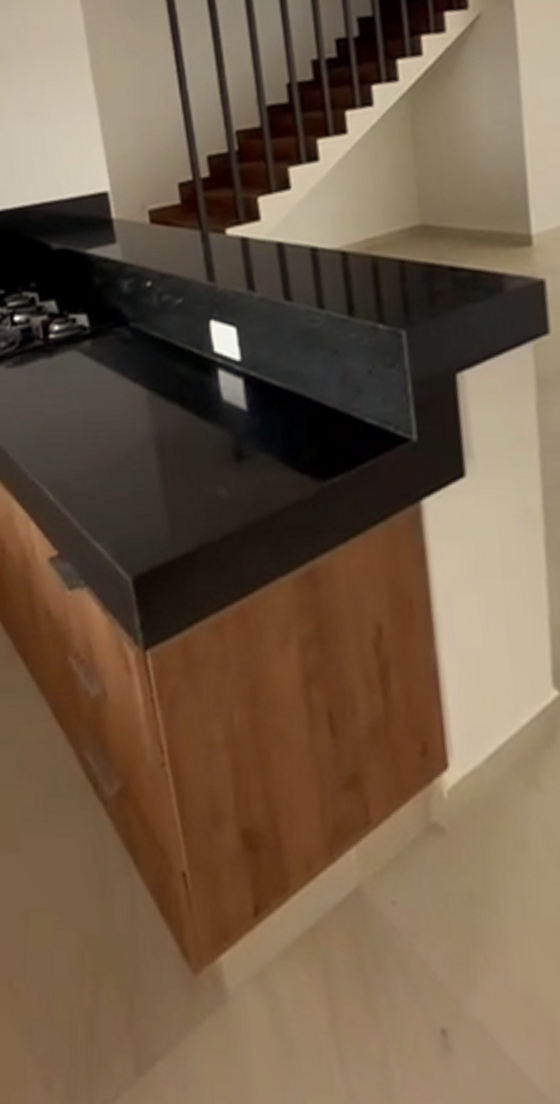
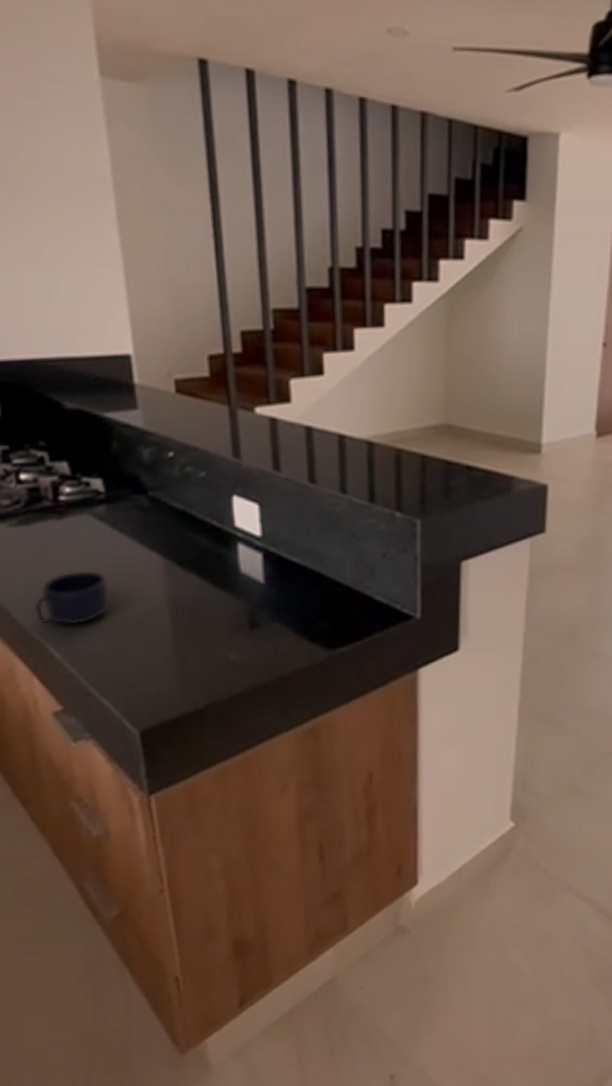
mug: none [29,406,100,466] -> present [34,570,111,626]

